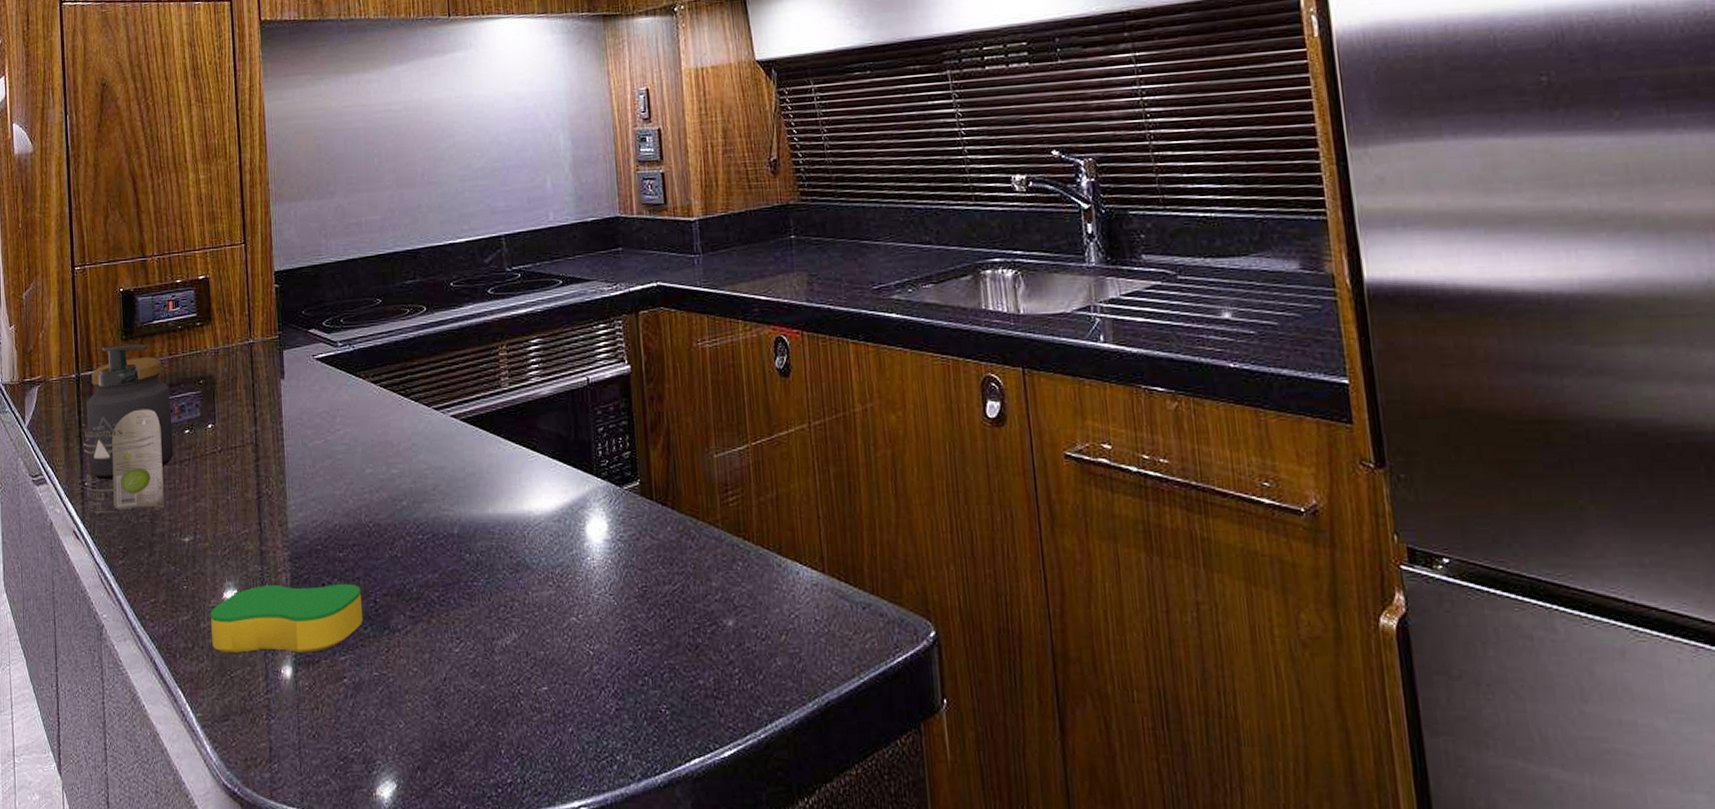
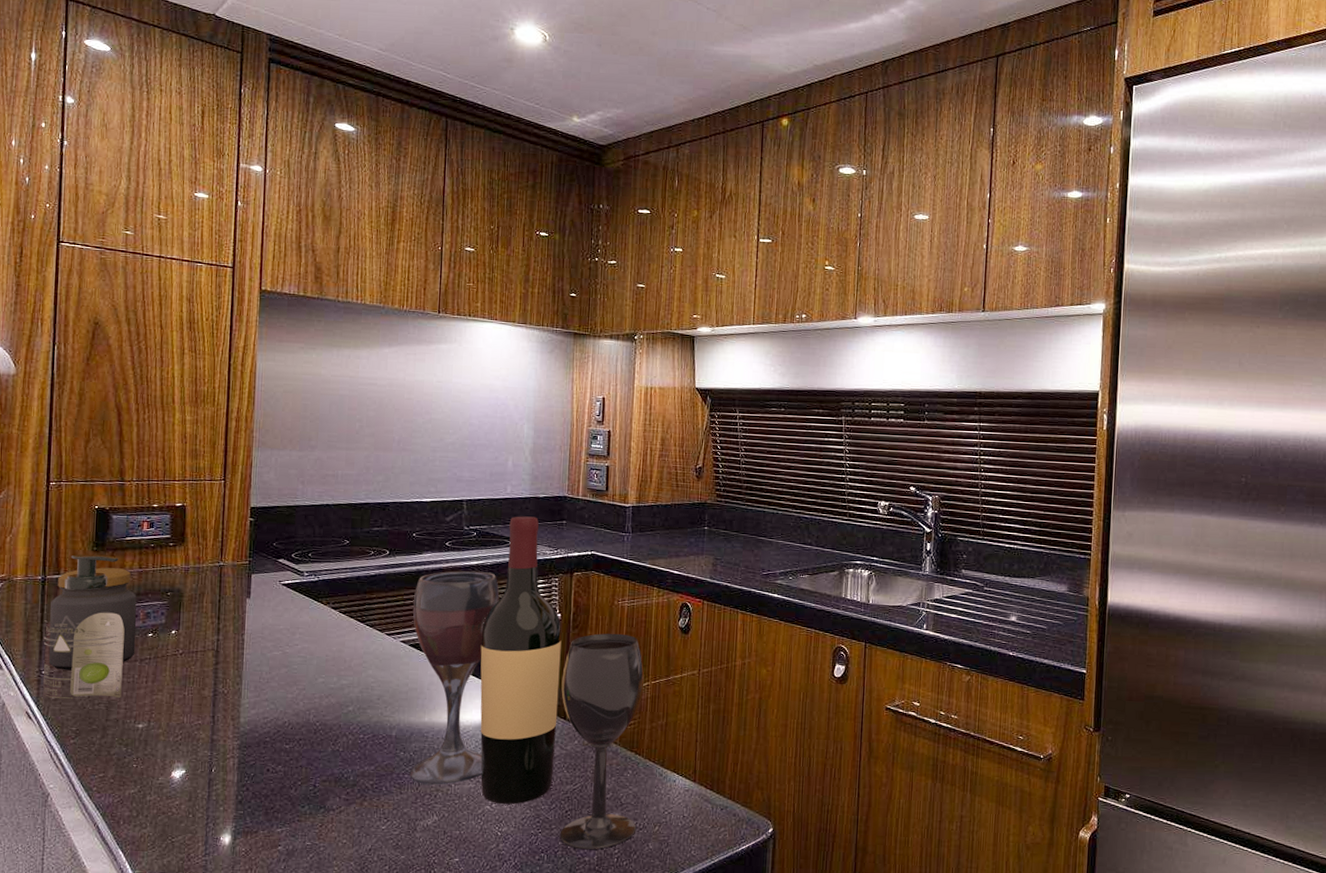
sponge: present [211,583,364,653] -> none [156,767,303,825]
cup: none [459,320,562,593] -> present [408,570,500,785]
wine bottle: none [540,246,647,615] -> present [480,516,562,805]
wine glass: none [641,383,758,670] -> present [559,633,645,850]

